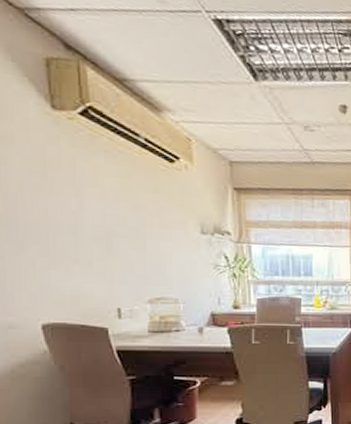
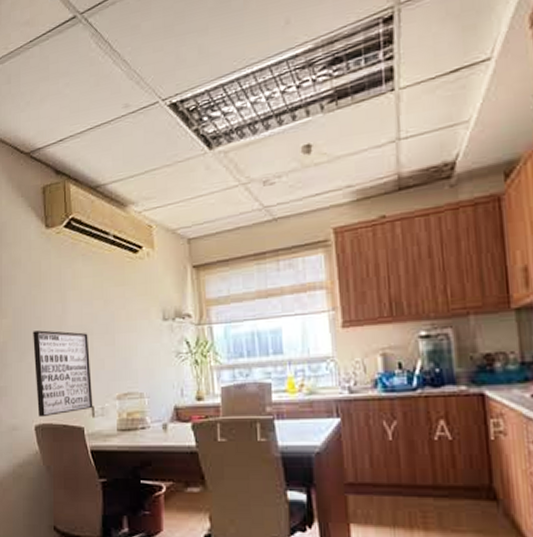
wall art: none [36,223,120,316] -> present [33,330,93,418]

